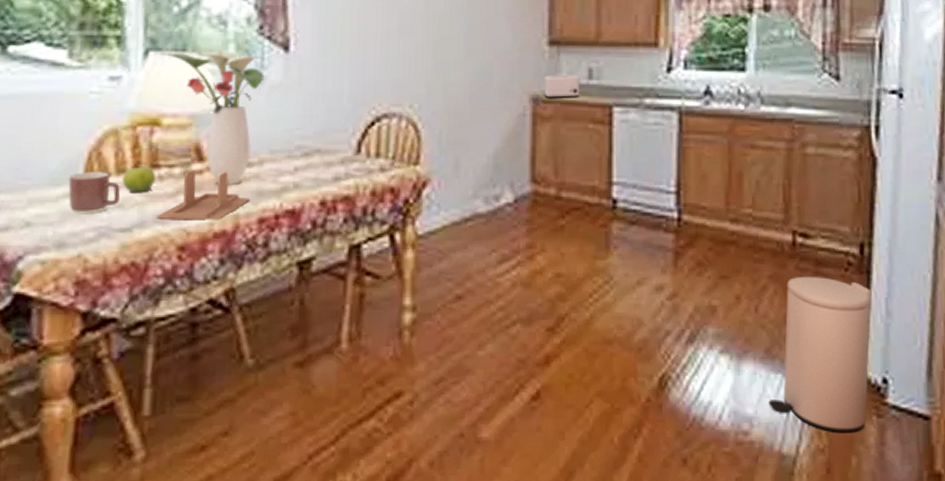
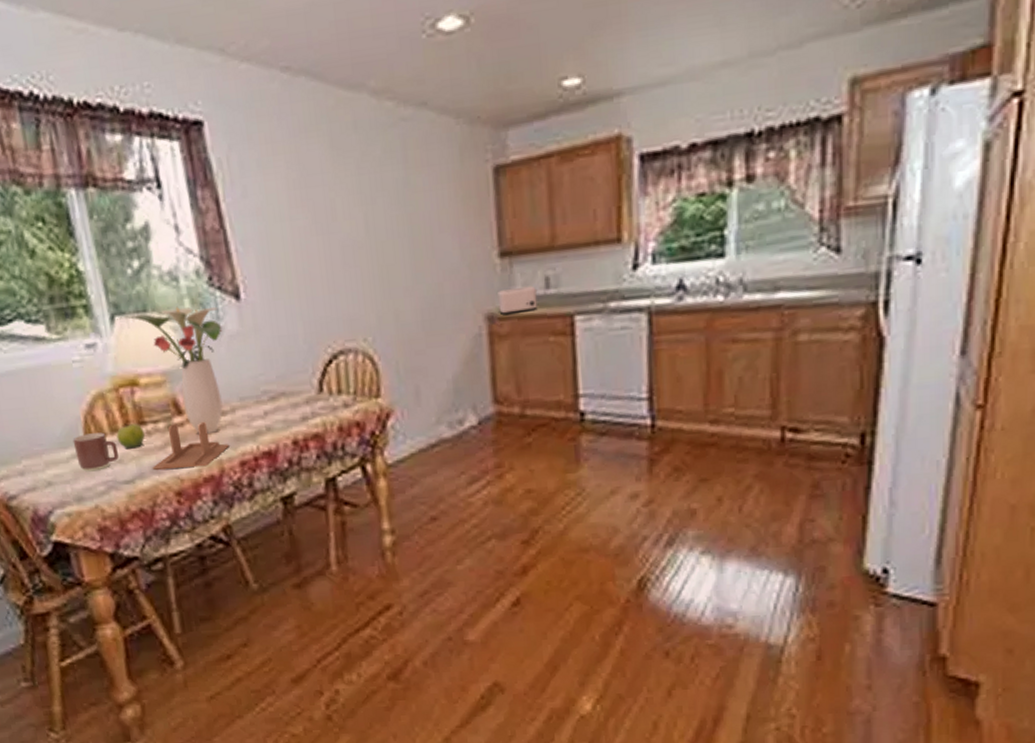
pedal bin: present [768,276,872,433] -> none [754,471,873,623]

